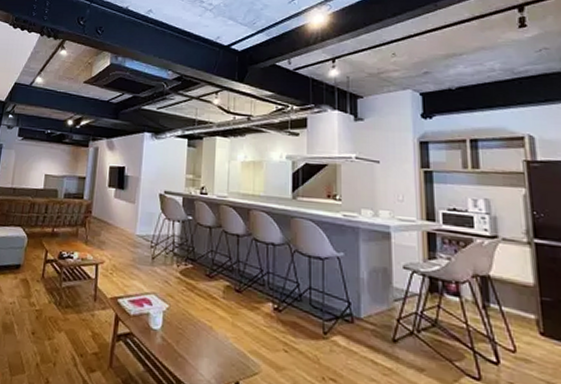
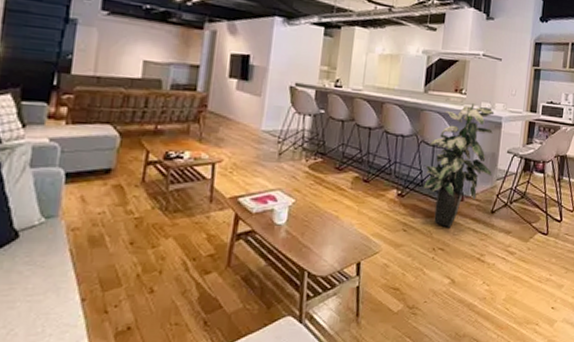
indoor plant: none [303,203,387,355] -> present [423,97,495,228]

